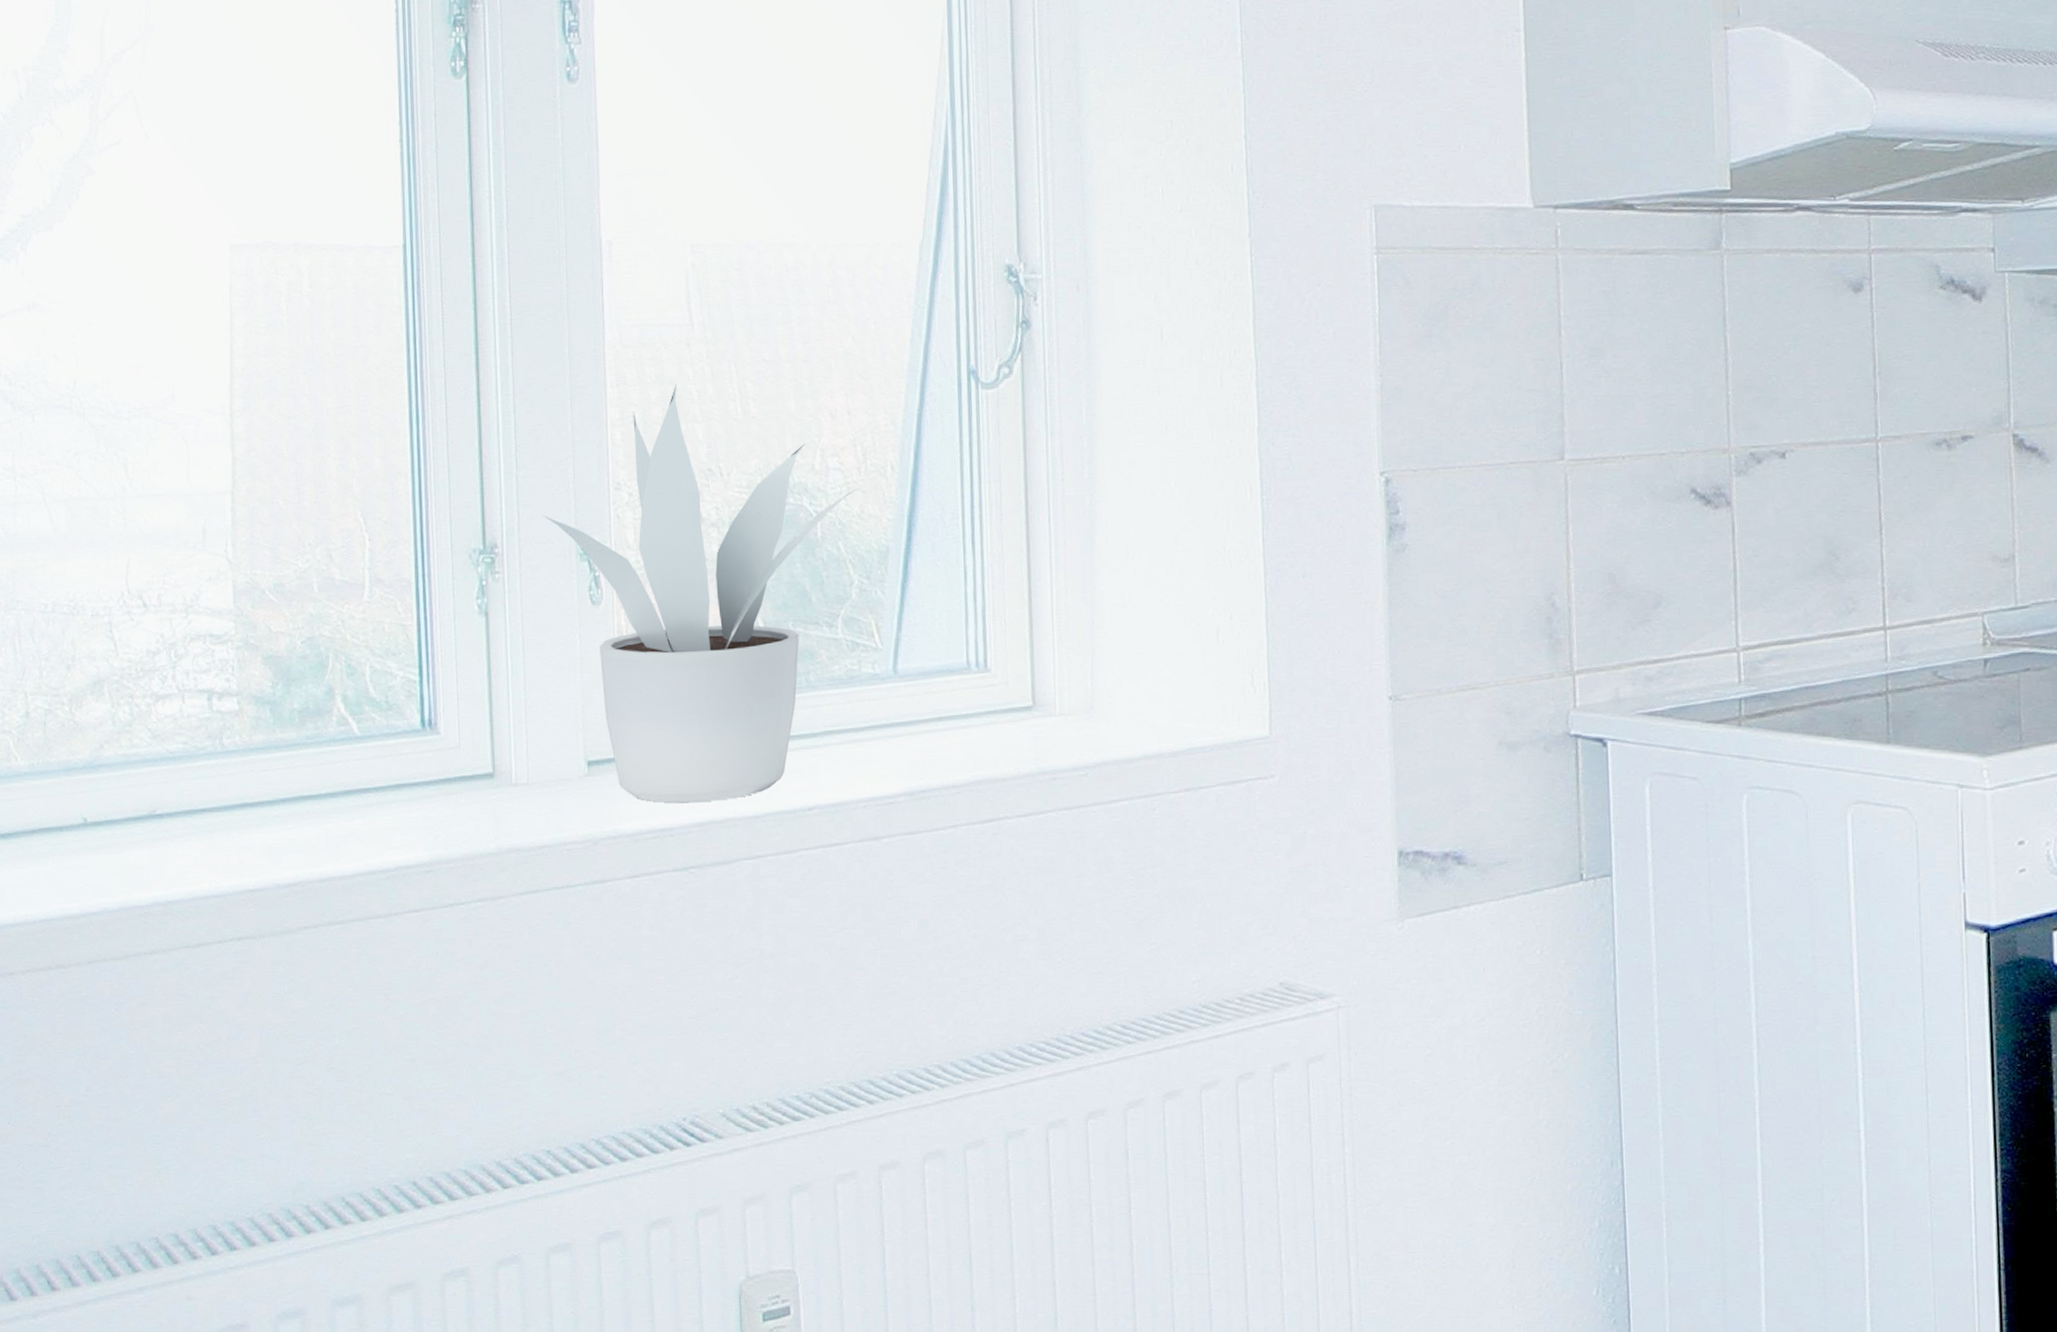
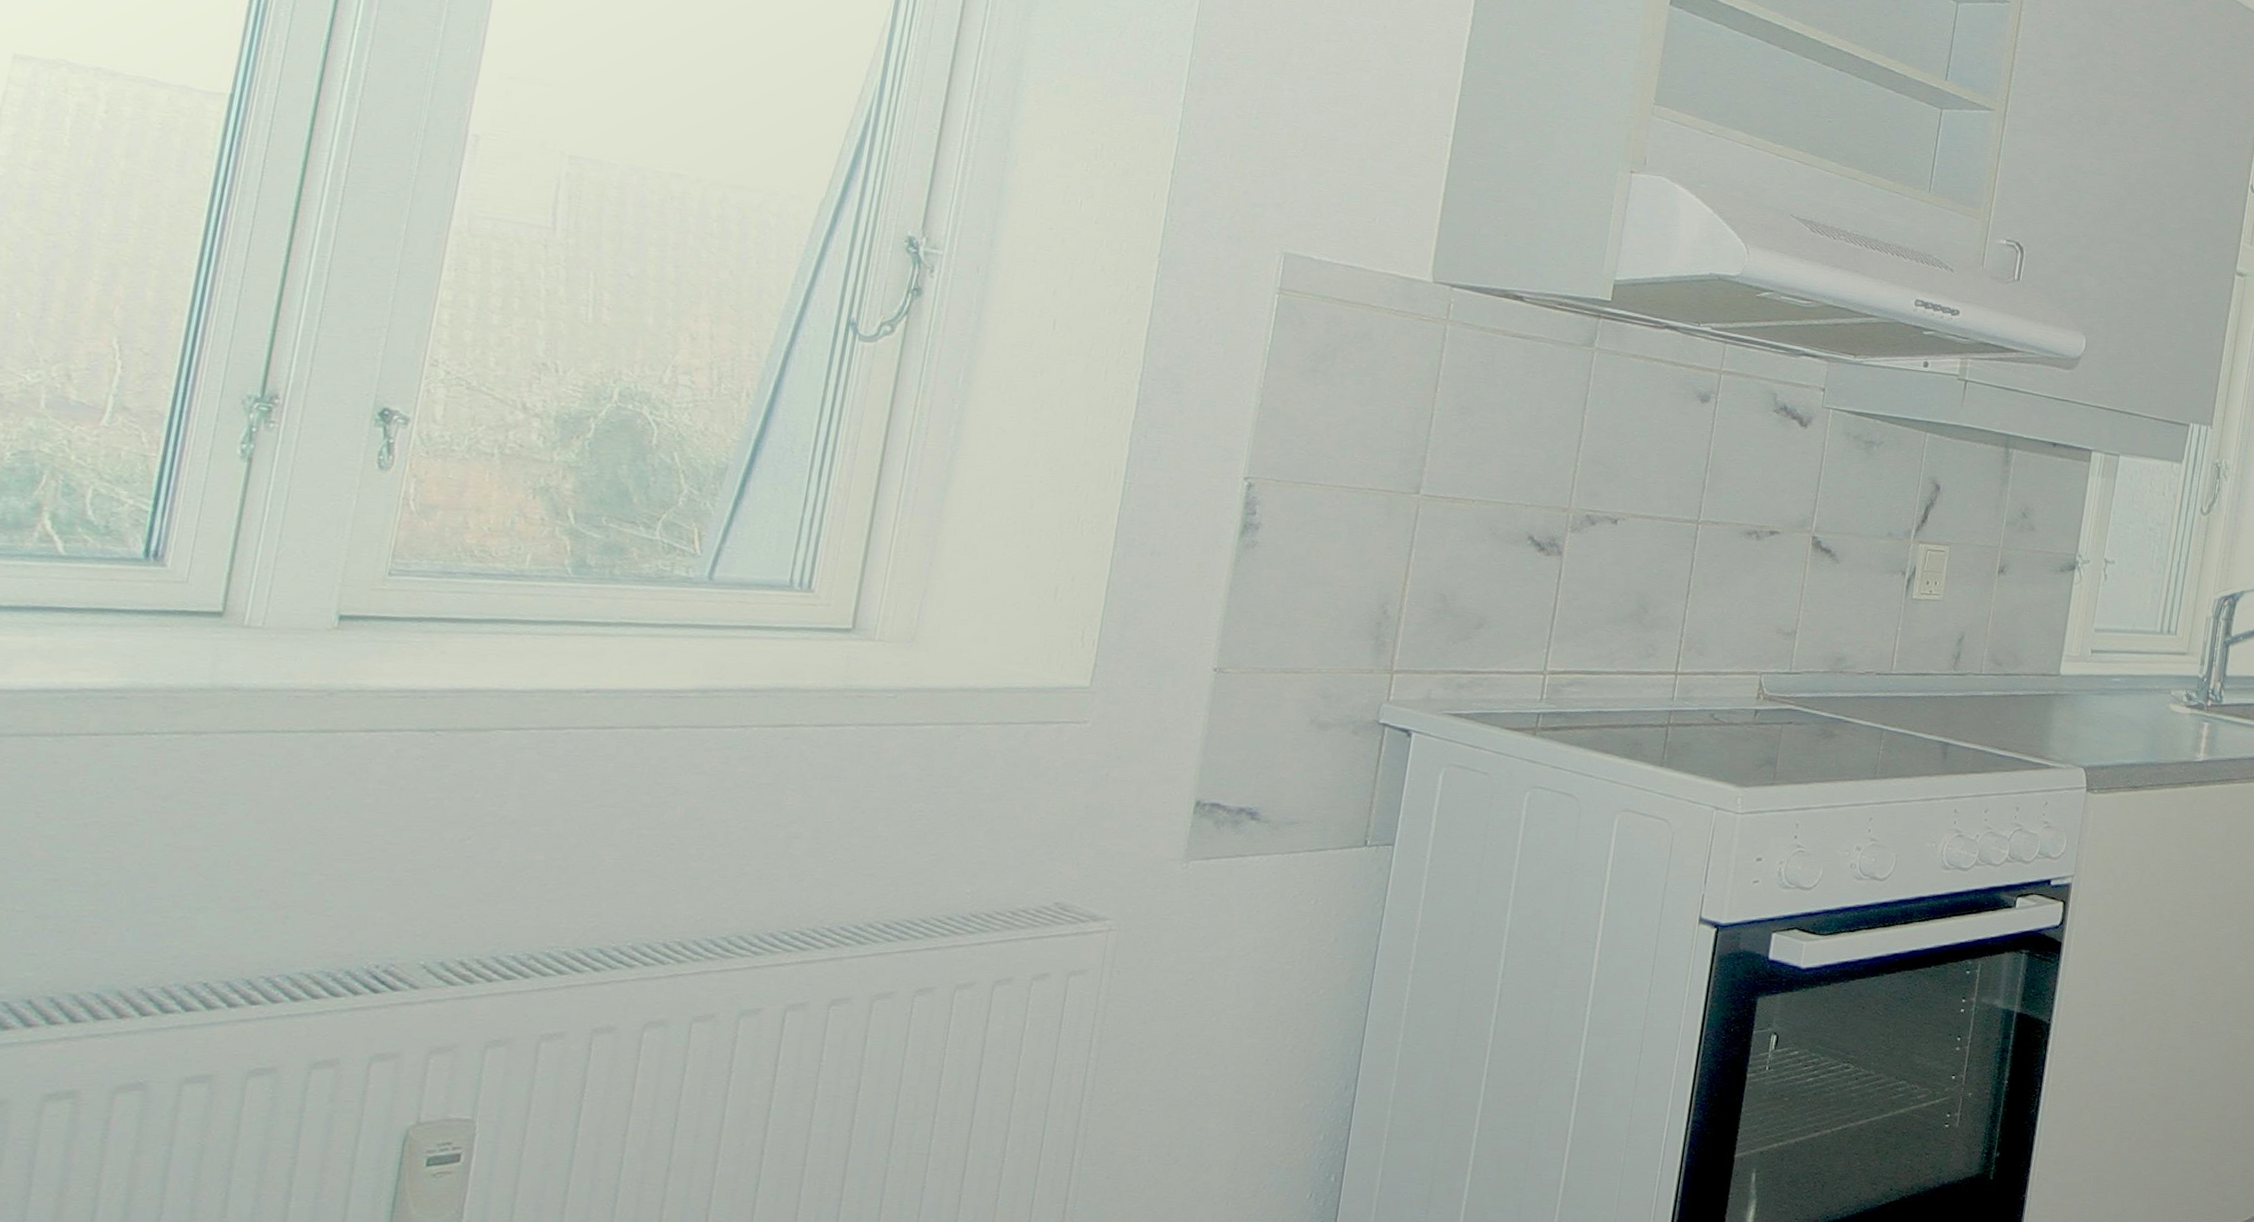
potted plant: present [543,383,857,804] -> none [339,279,705,672]

